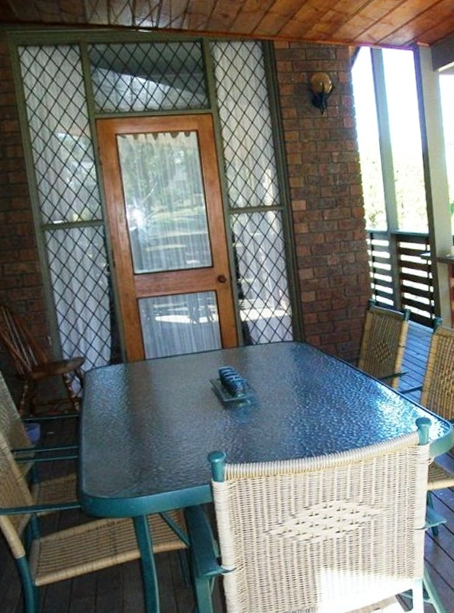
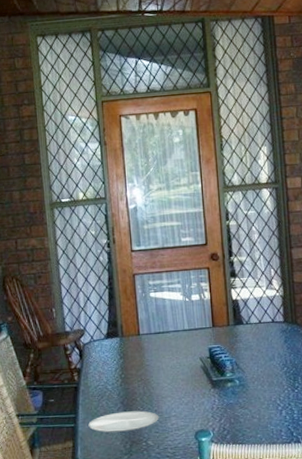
plate: none [93,436,170,462] -> present [88,410,159,433]

